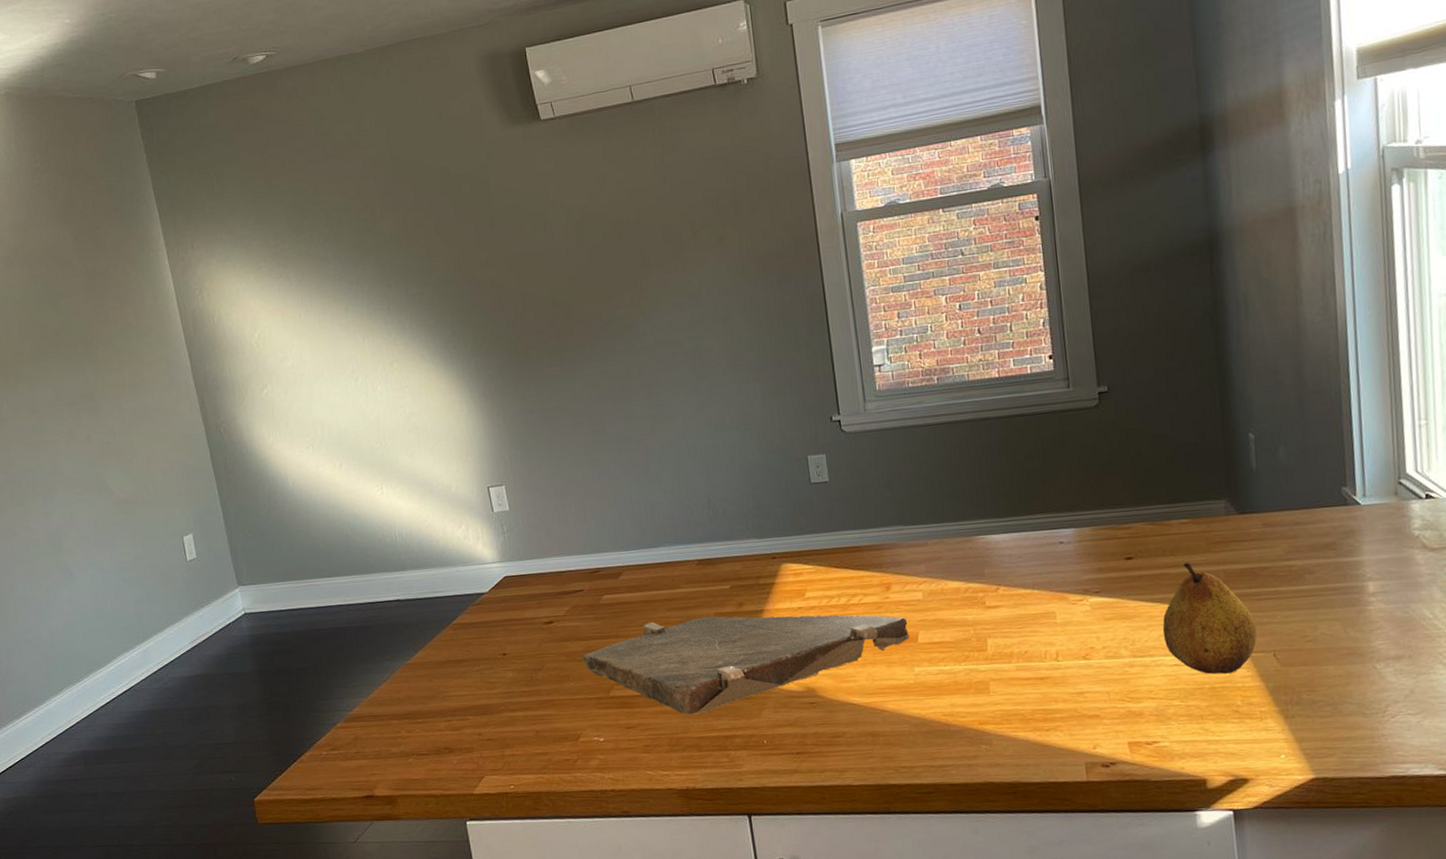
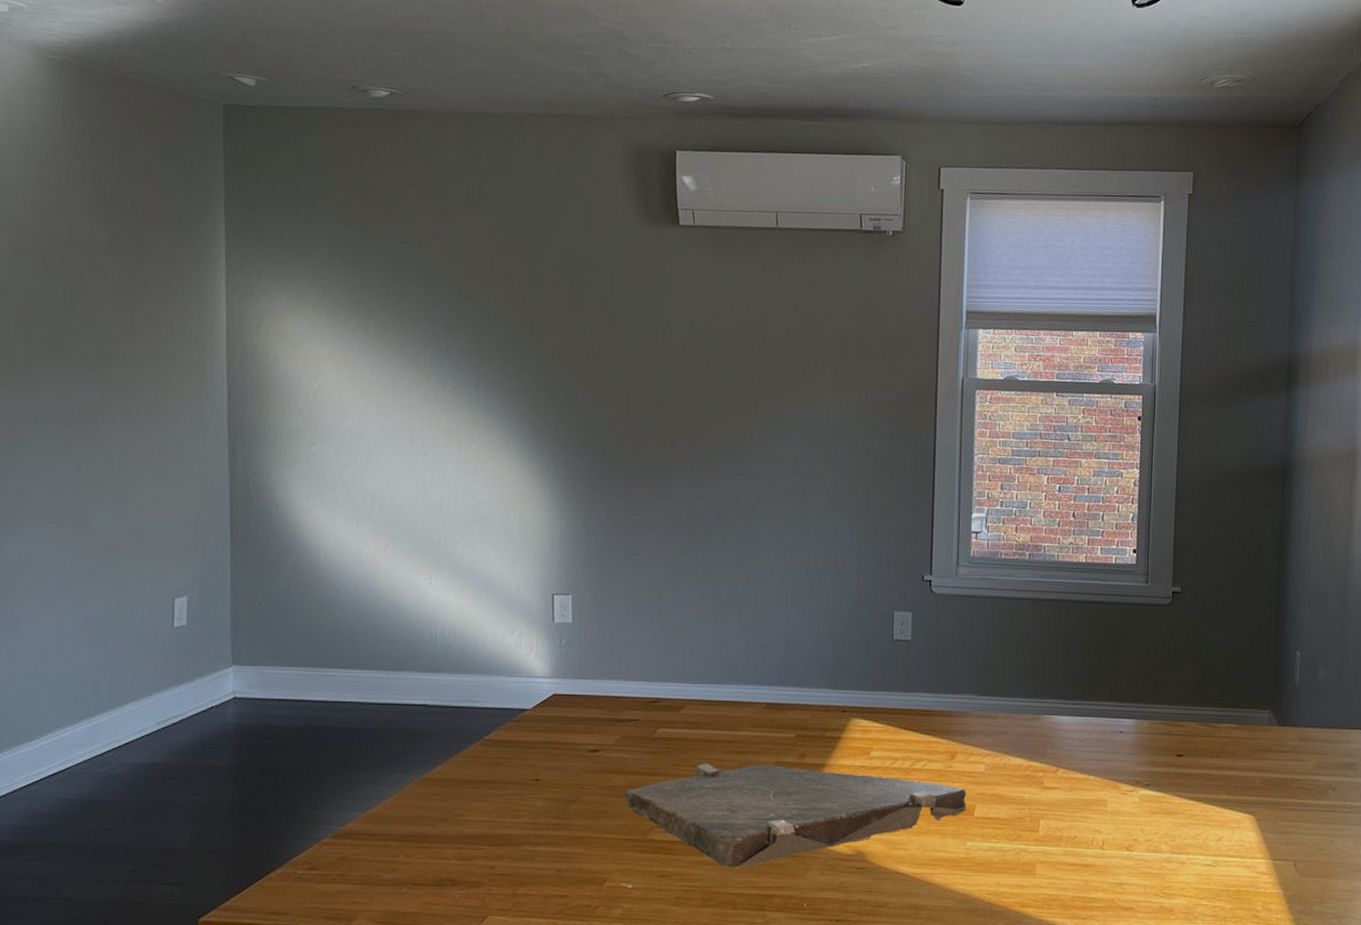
fruit: present [1162,562,1257,674] -> none [1200,766,1282,878]

